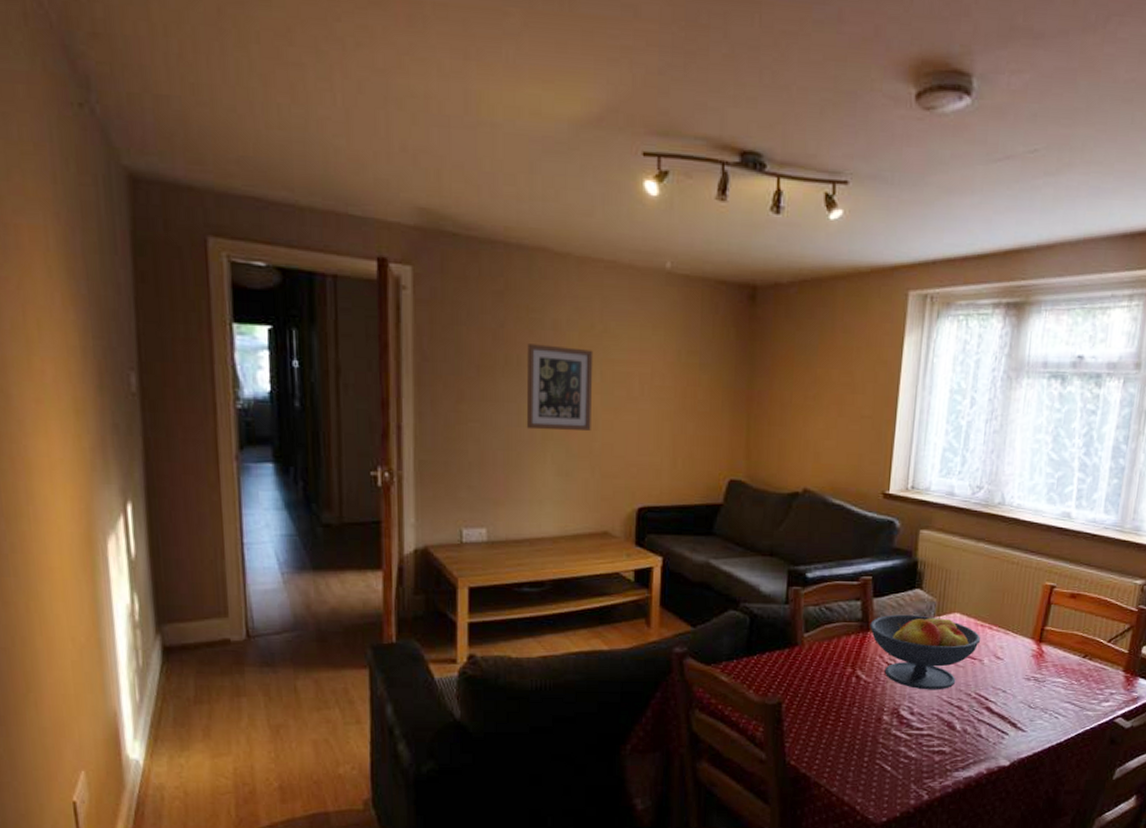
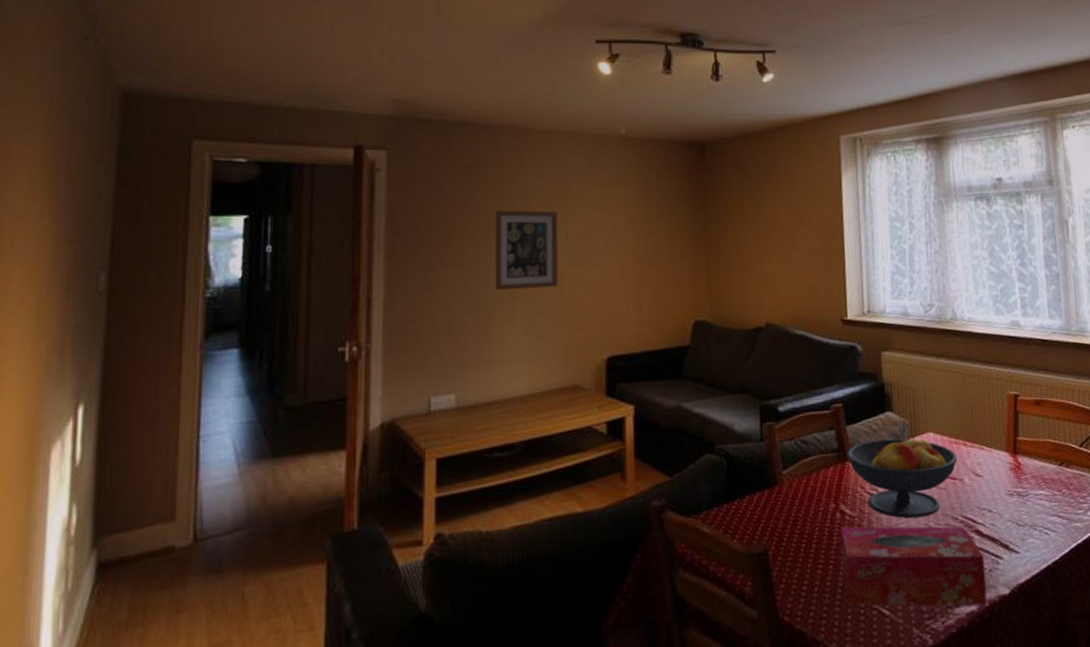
tissue box: none [851,690,991,774] -> present [841,526,987,607]

